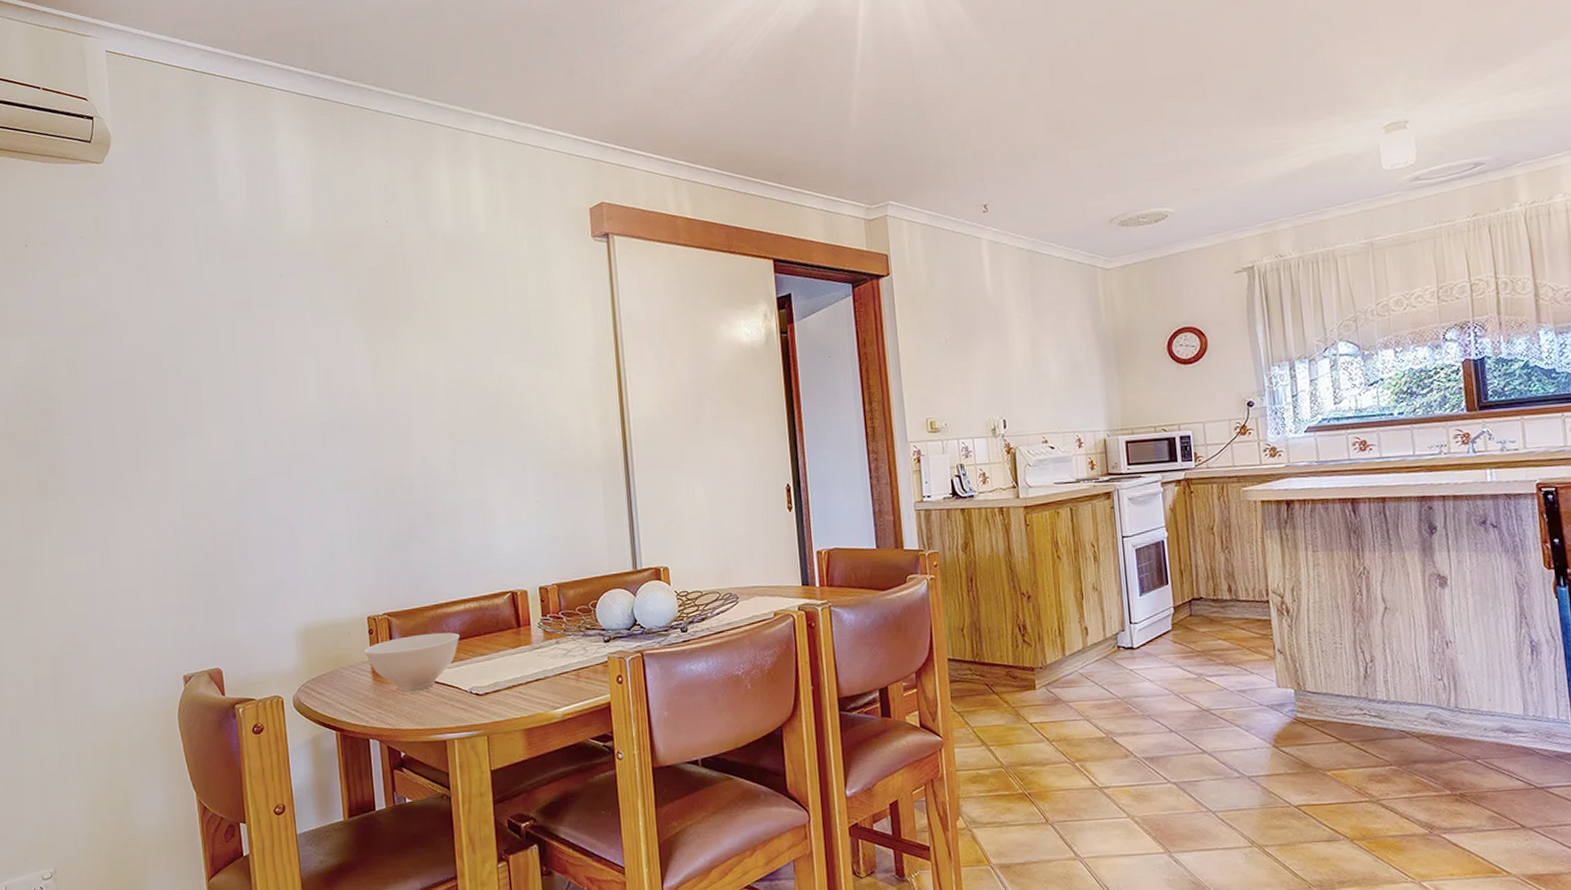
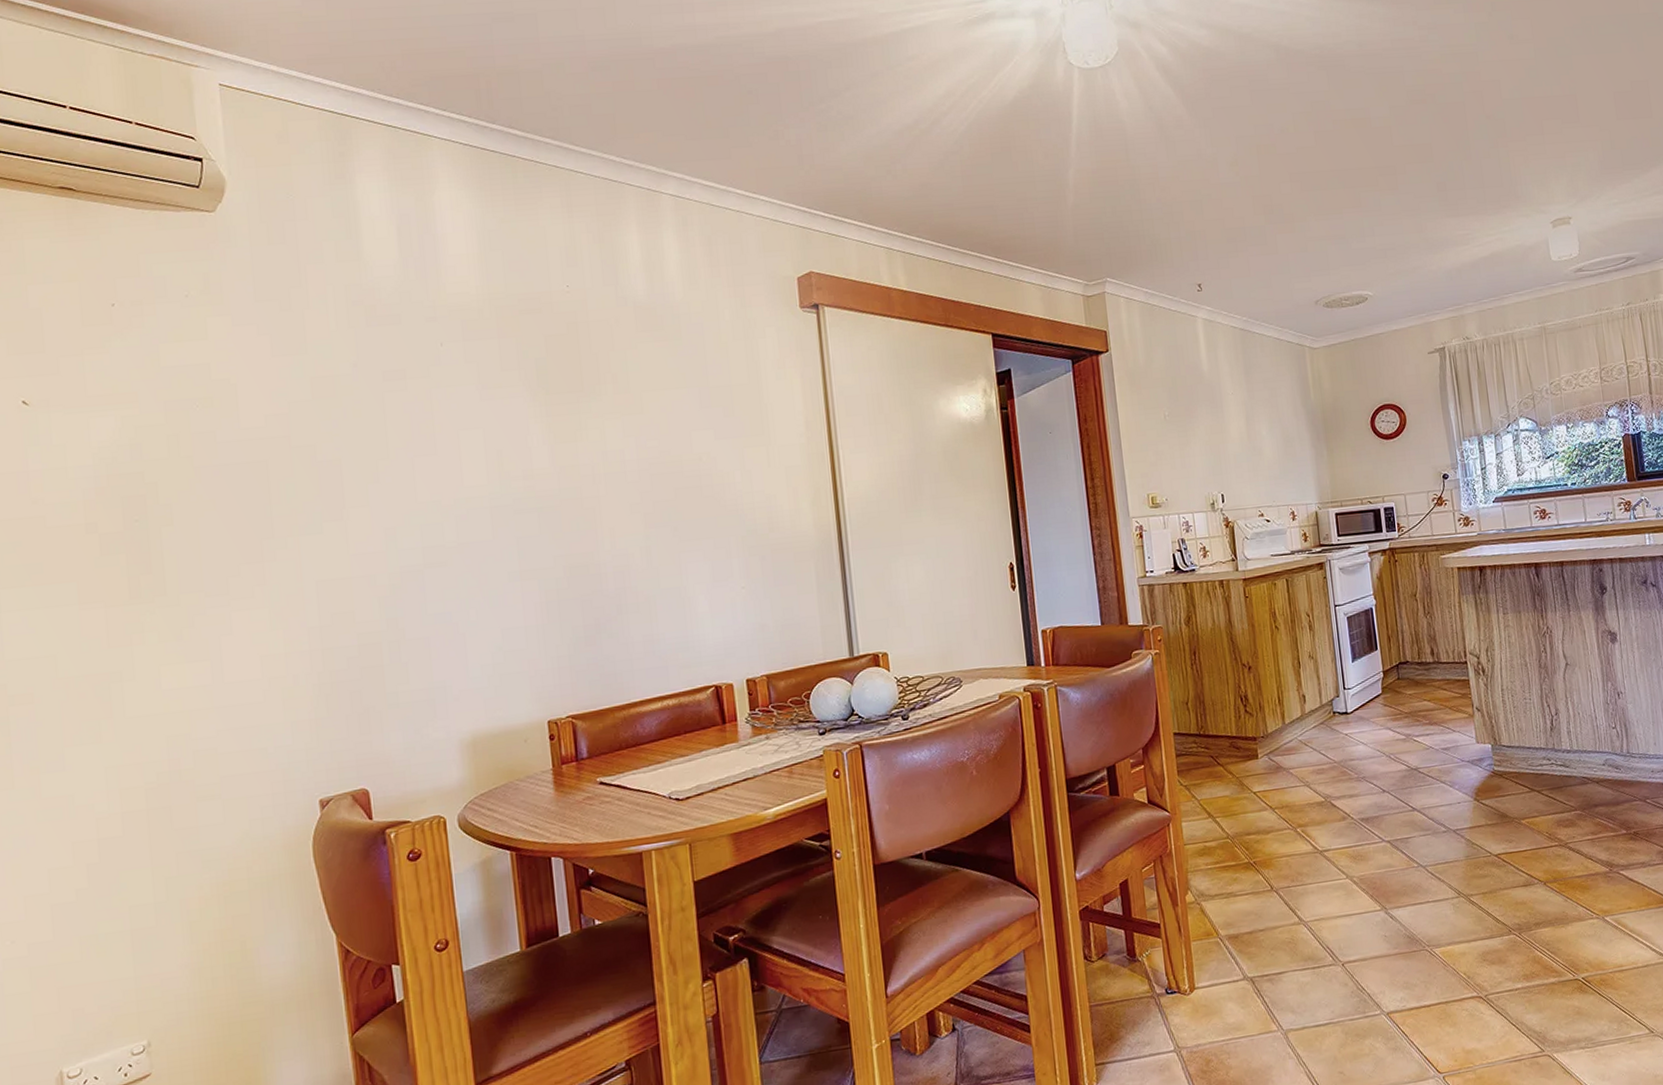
bowl: present [364,632,460,692] -> none [544,733,657,803]

